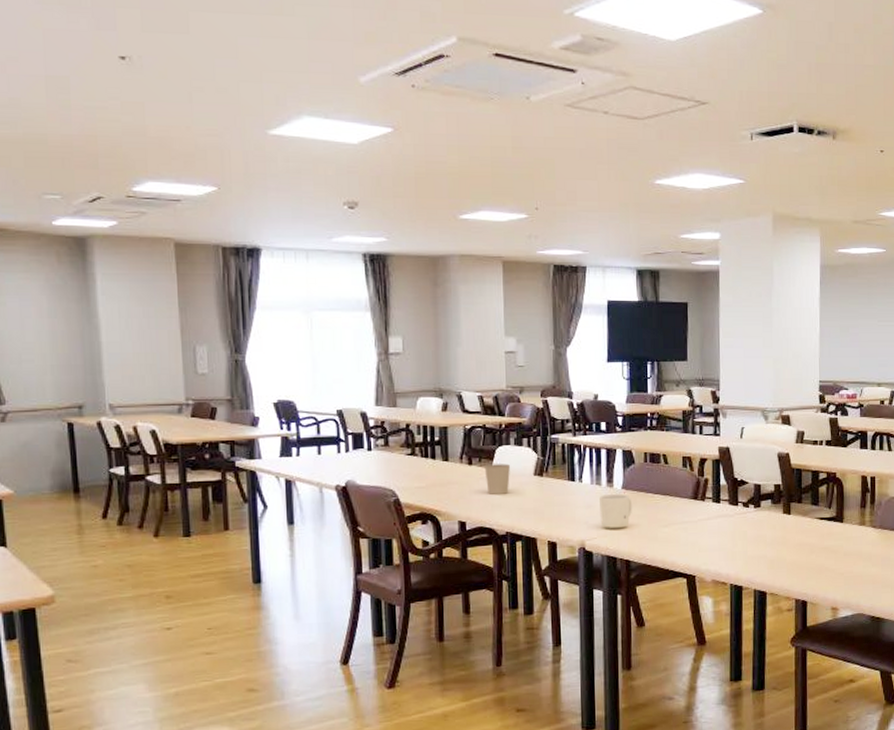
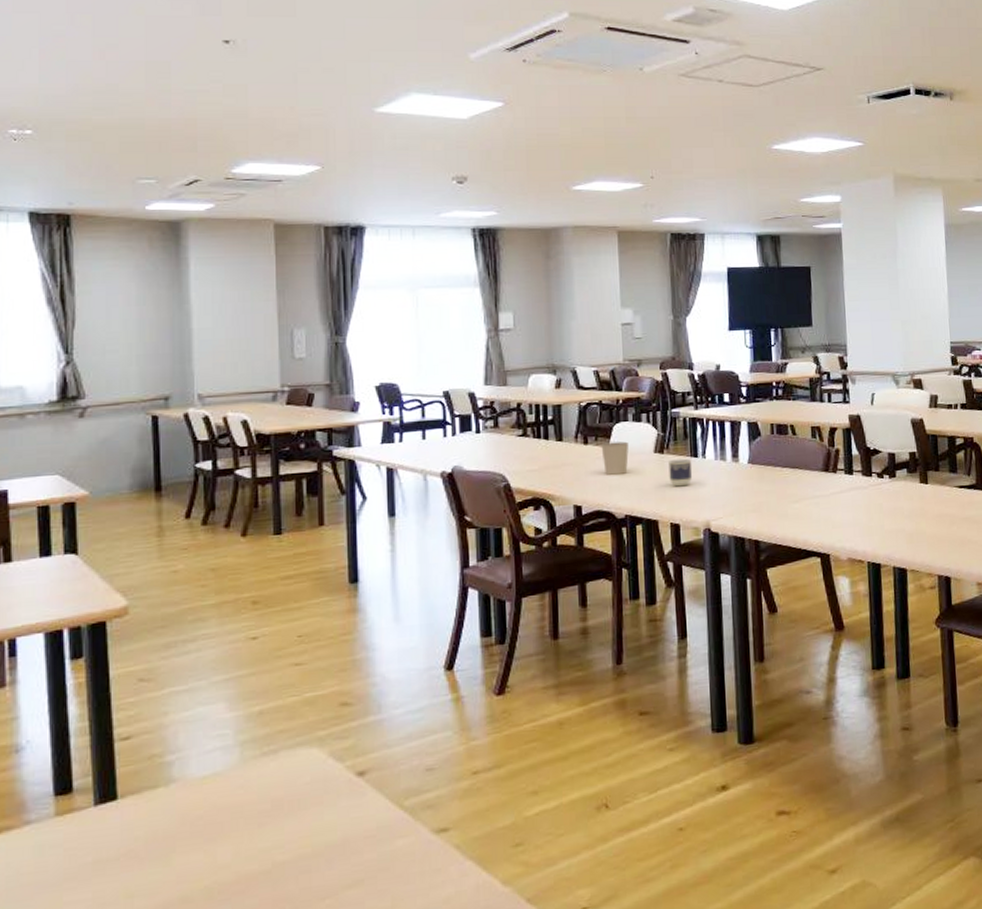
cup: none [547,482,570,508] -> present [668,458,692,487]
mug: present [600,494,633,528] -> none [725,469,761,507]

